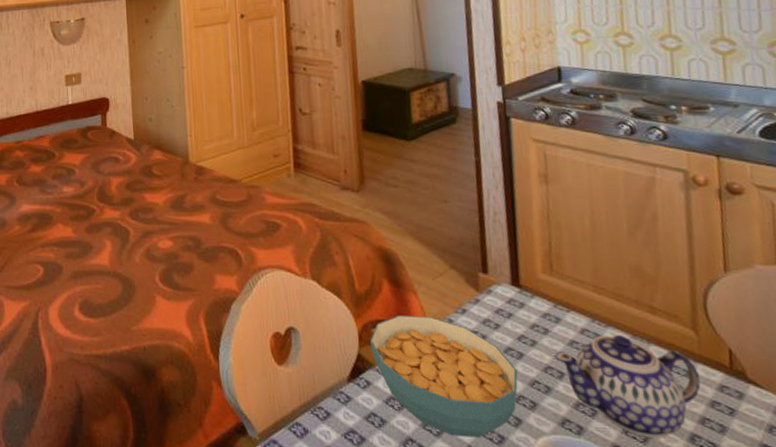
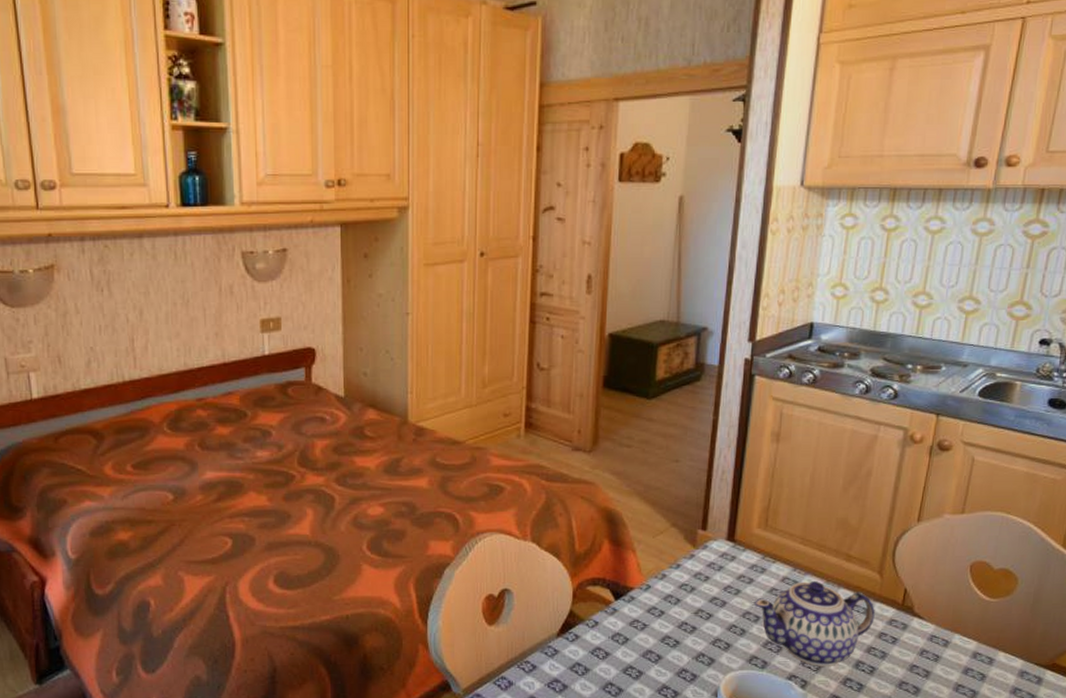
cereal bowl: present [370,314,518,438] -> none [584,572,719,678]

